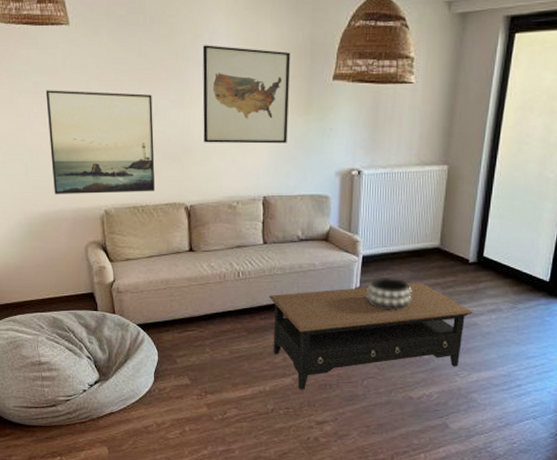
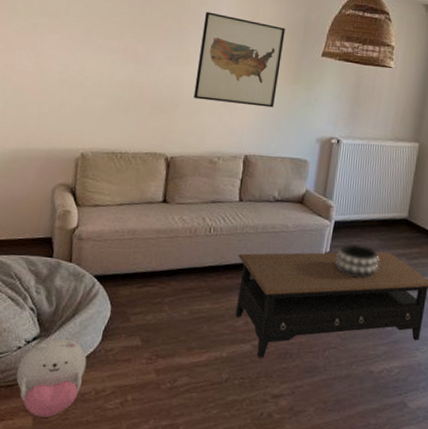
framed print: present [45,90,155,195] -> none [31,32,150,140]
plush toy: none [87,381,145,447] -> present [16,338,87,417]

